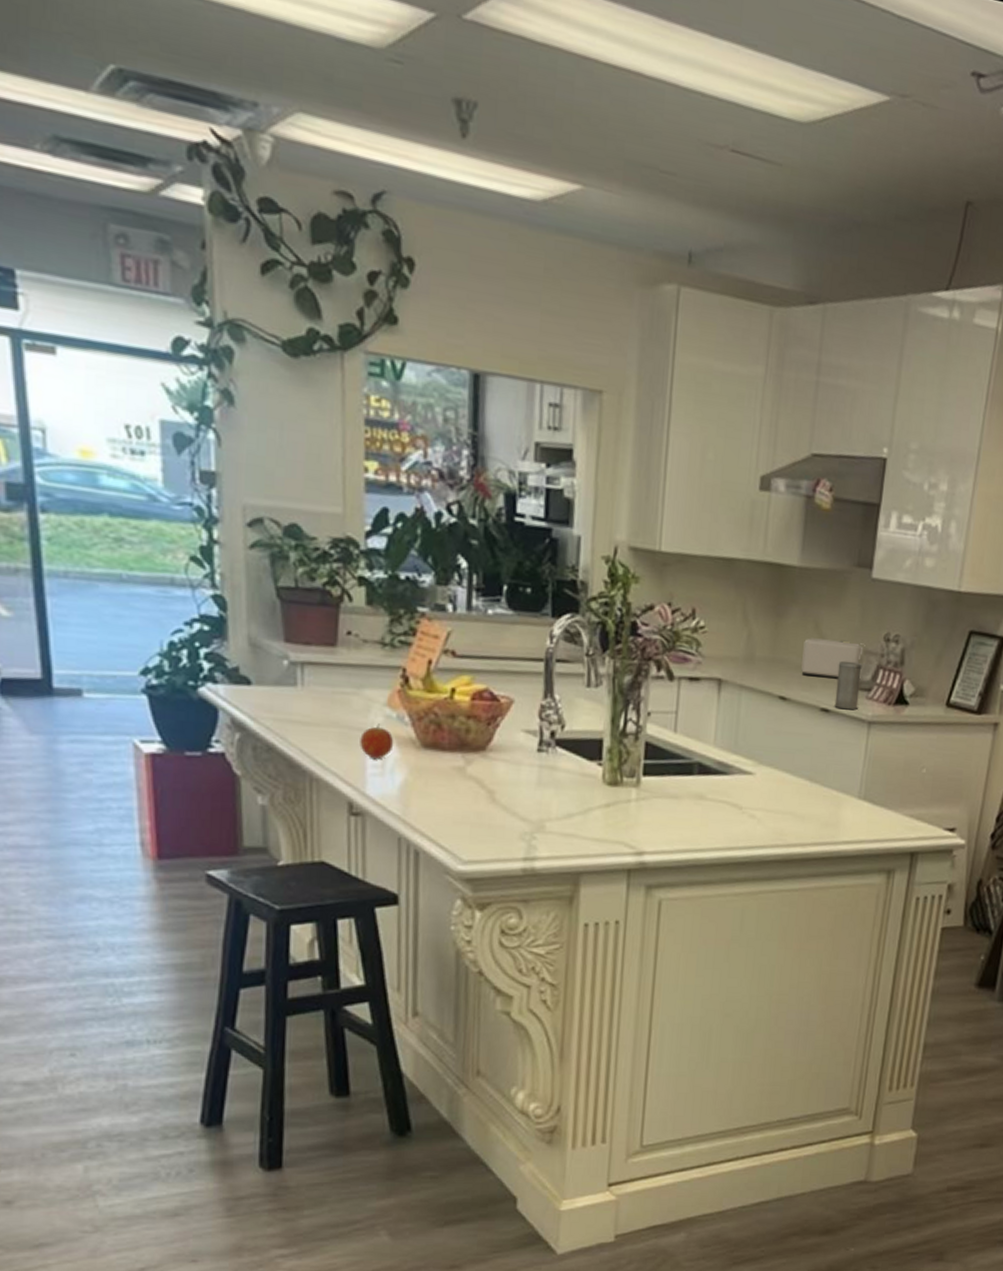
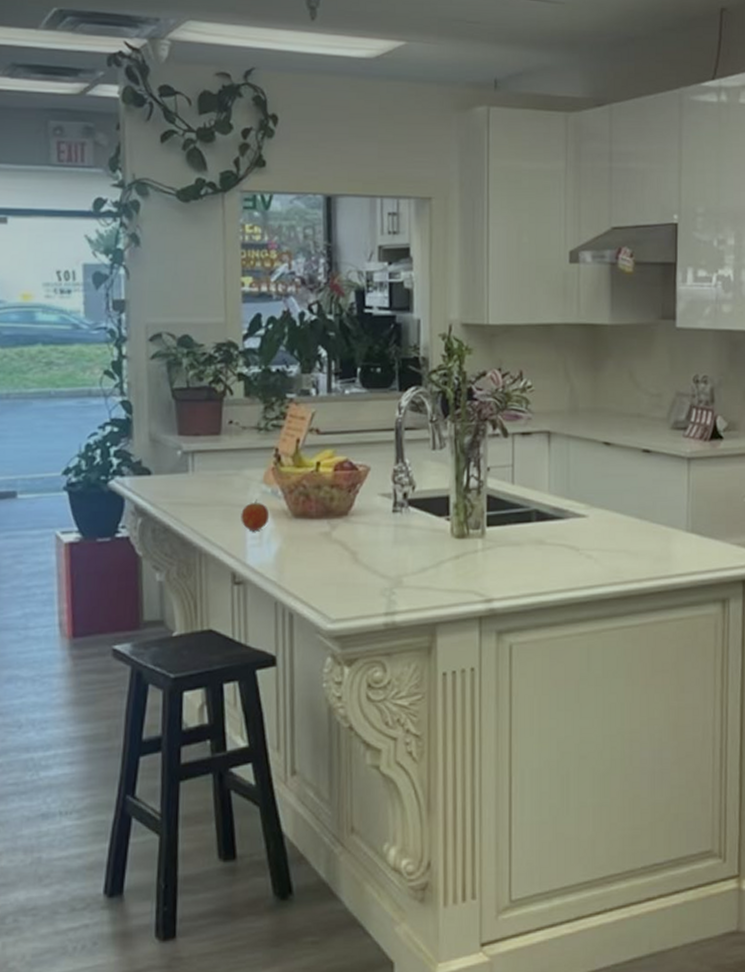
toaster: present [801,638,865,680] -> none [621,386,677,423]
canister: present [834,660,862,711] -> none [654,404,677,449]

